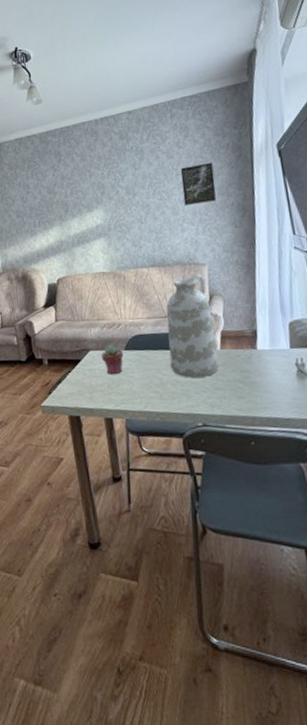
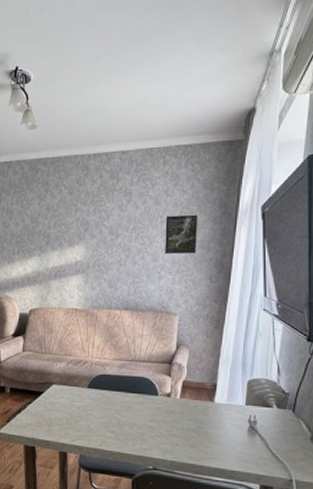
potted succulent: present [100,344,124,375] -> none [63,380,86,411]
vase: present [166,273,219,378] -> none [130,322,176,423]

